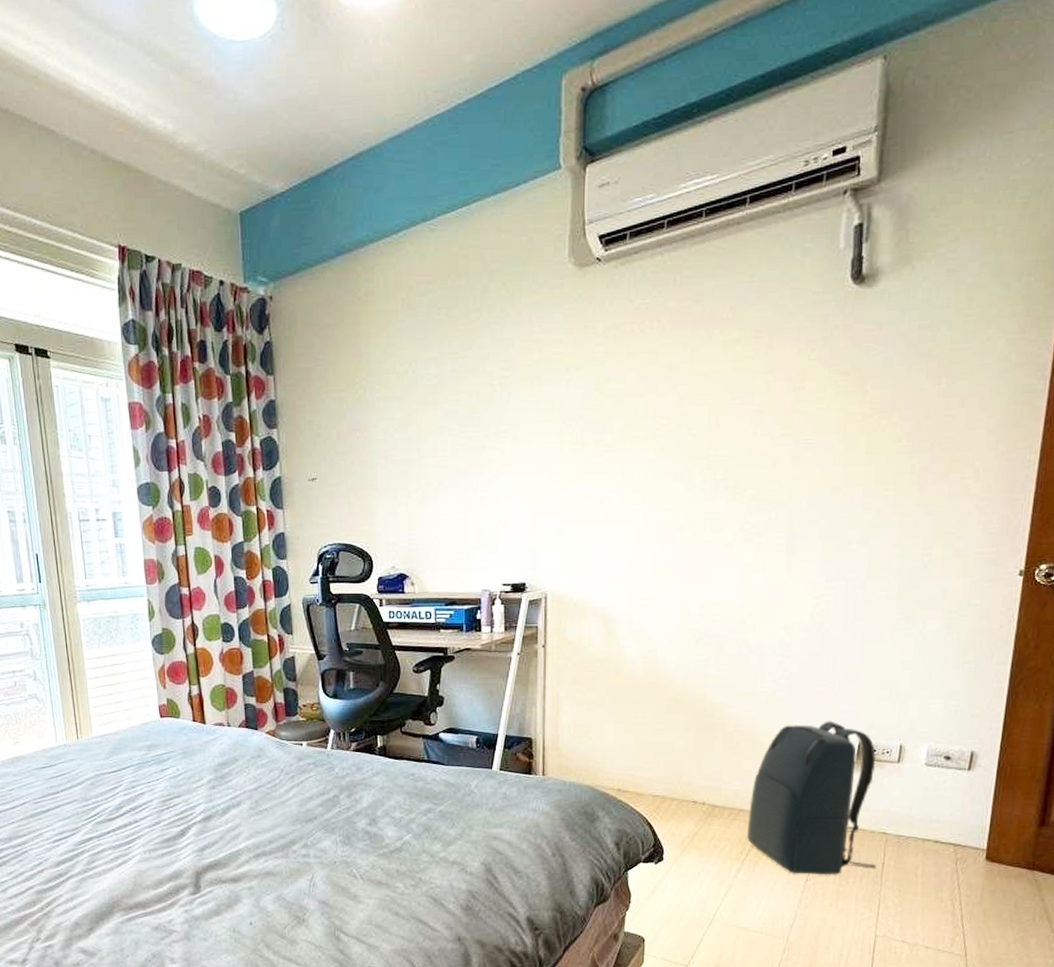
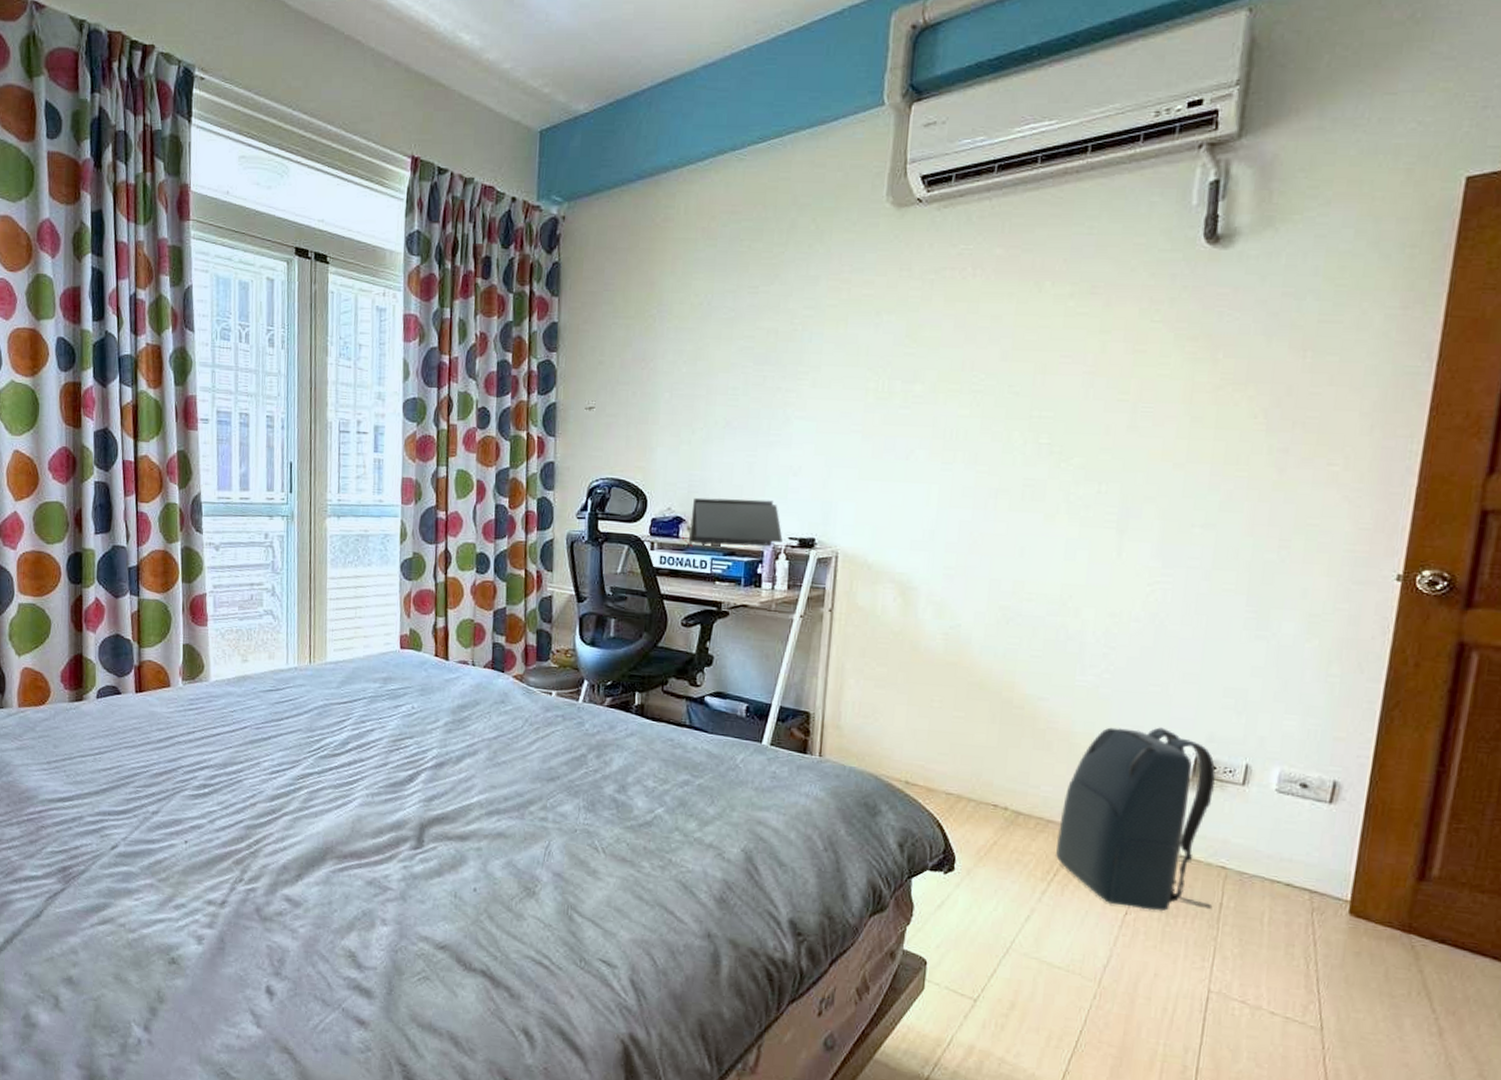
laptop: none [405,551,497,601] -> present [680,497,783,548]

